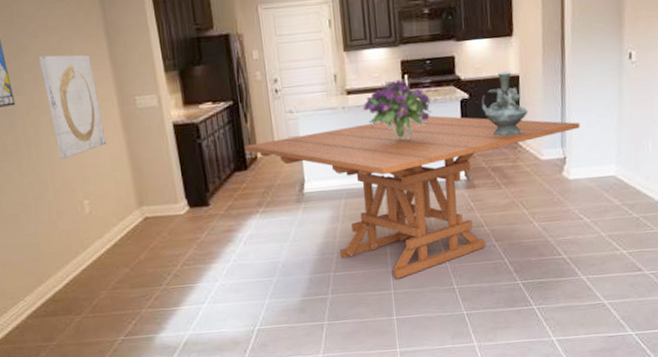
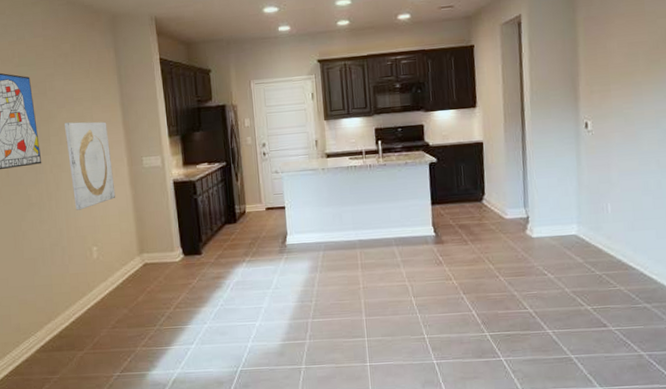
dining table: present [244,115,580,279] -> none [234,177,542,327]
bouquet: present [363,79,433,140] -> none [340,145,404,198]
decorative urn: present [482,71,528,137] -> none [449,138,492,197]

